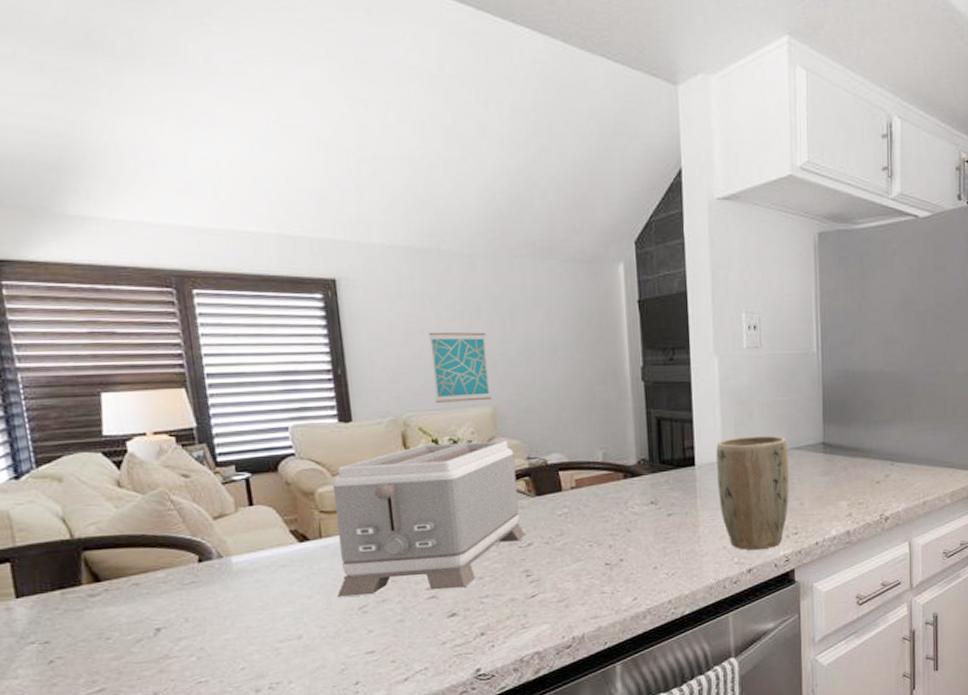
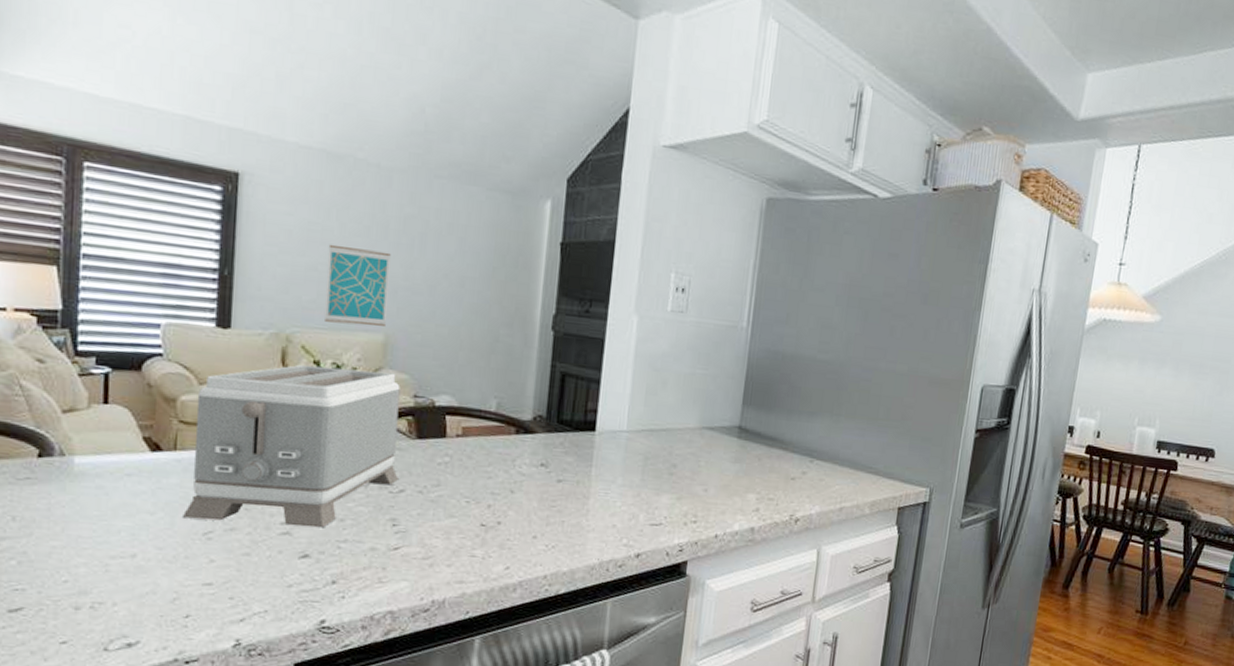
plant pot: present [716,435,789,550] -> none [616,406,700,535]

